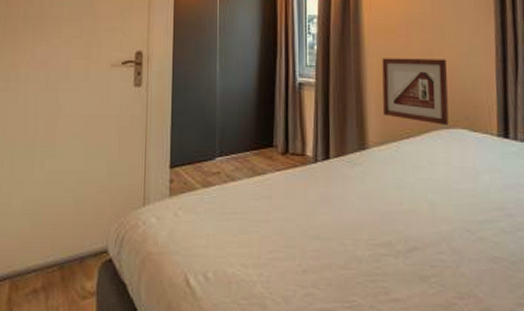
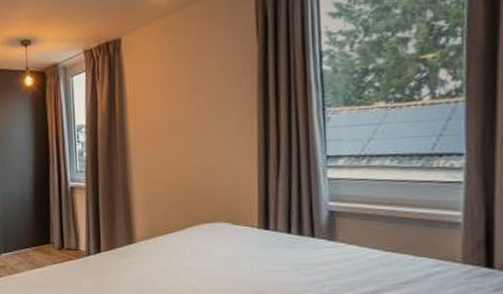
picture frame: present [382,58,449,126] -> none [147,159,211,221]

